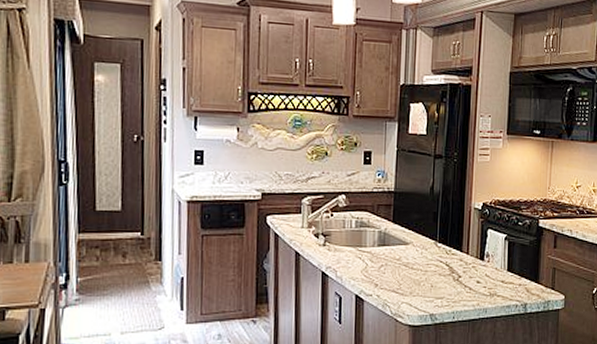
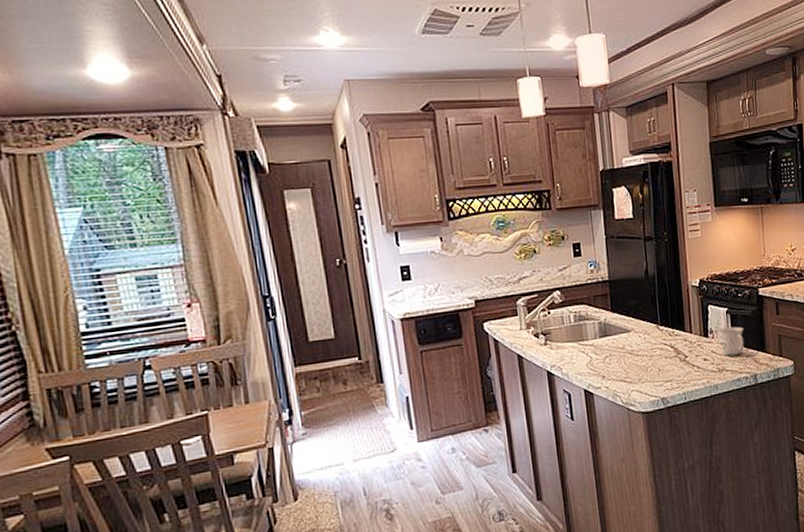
mug: none [496,253,520,282] -> present [720,326,745,356]

